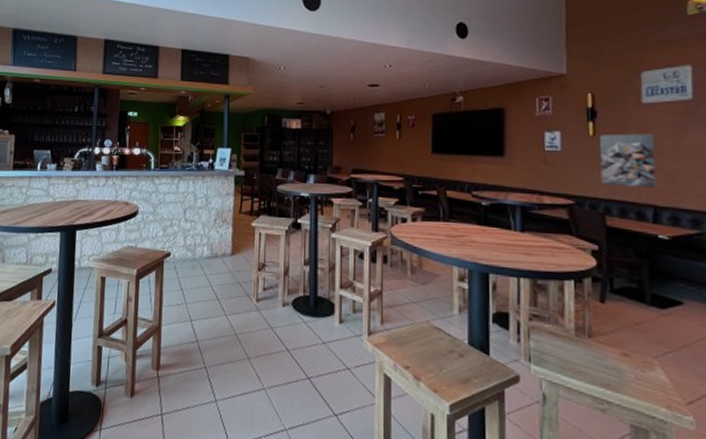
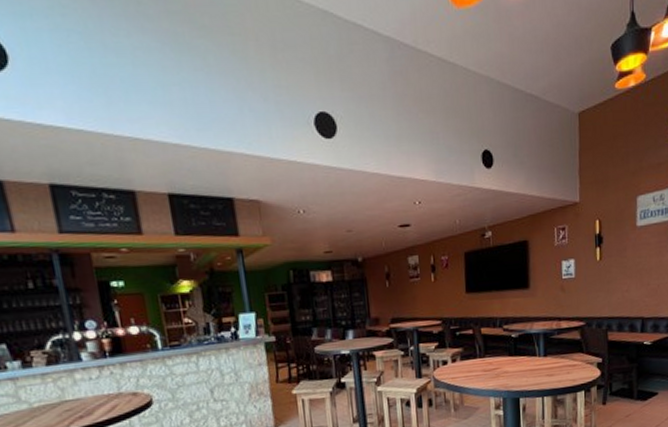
wall art: present [599,133,656,189] -> none [604,254,644,305]

